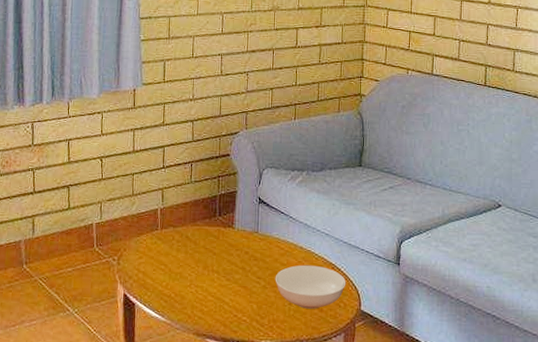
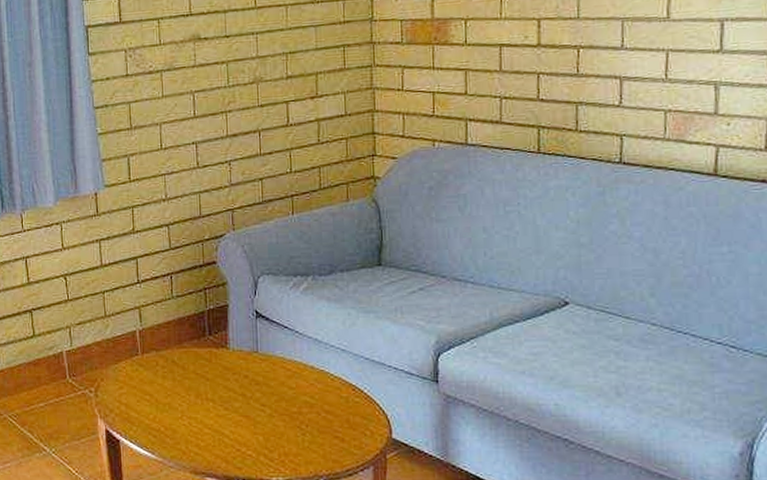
bowl: present [275,265,346,309] -> none [282,387,372,439]

